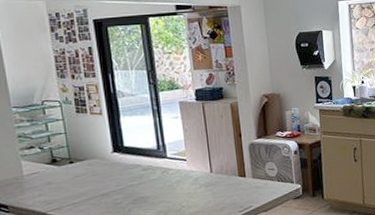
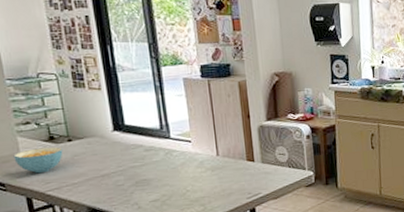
cereal bowl: none [17,169,65,195] -> present [13,146,63,174]

